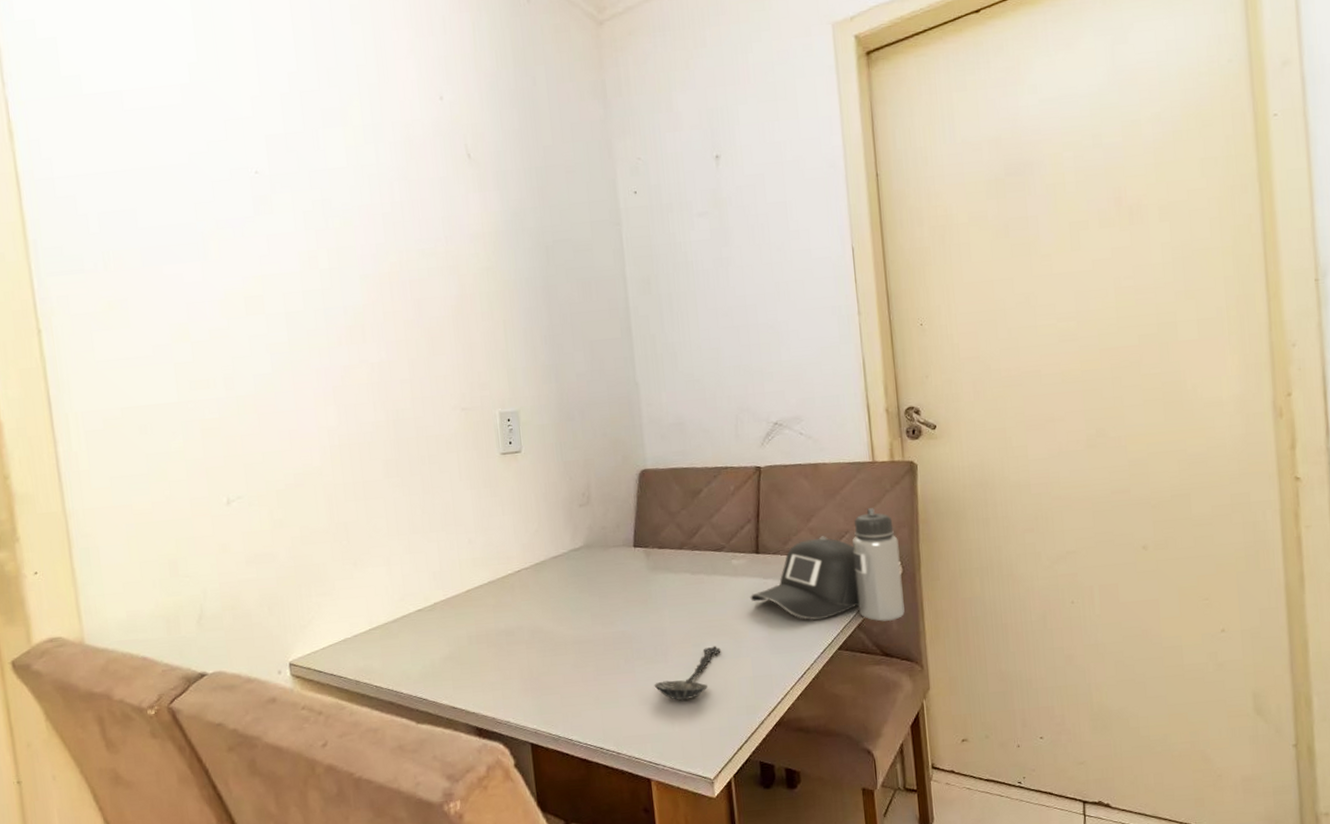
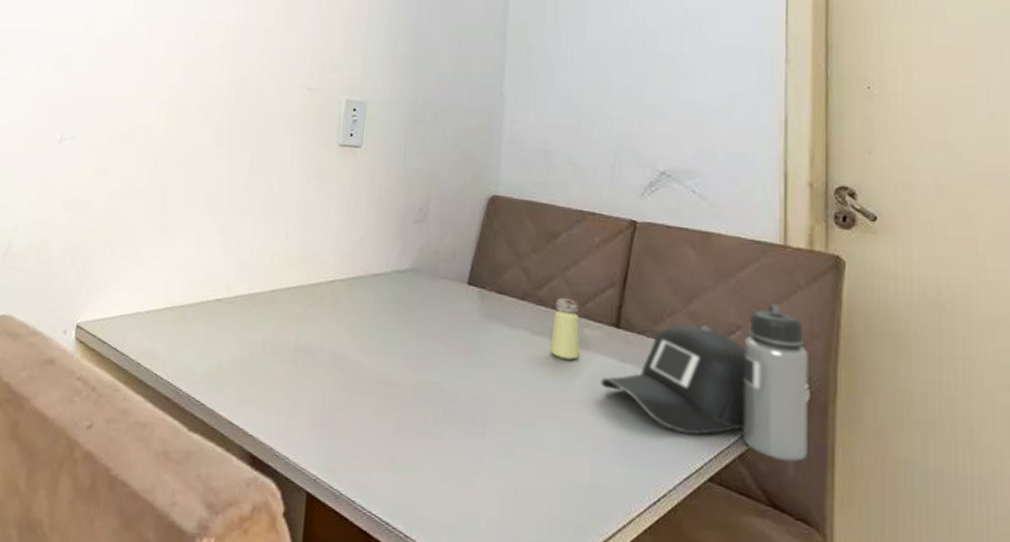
spoon: present [654,646,721,701] -> none [463,431,554,493]
saltshaker: none [706,539,732,588] -> present [550,297,580,360]

